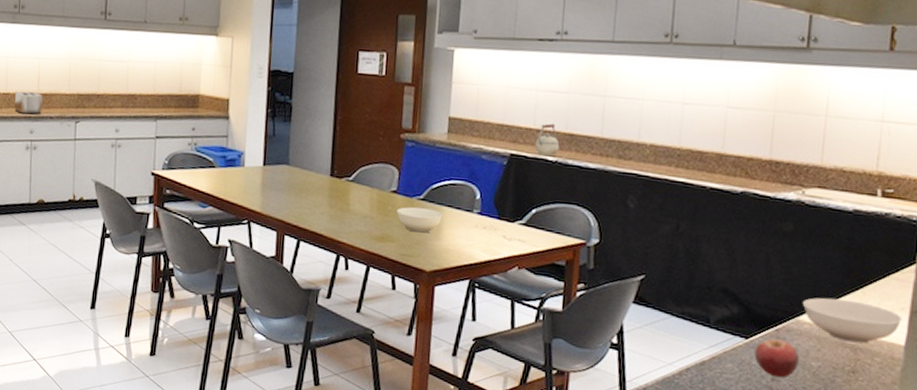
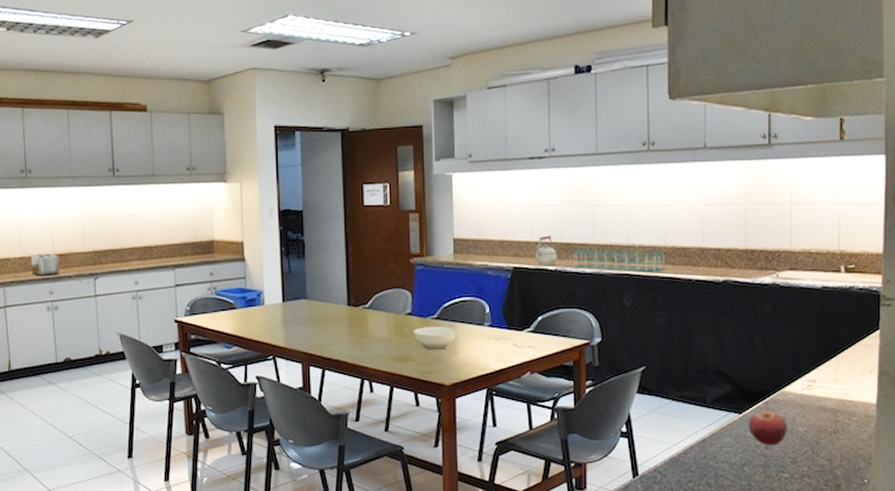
dish rack: none [576,143,679,176] -> present [573,250,666,273]
bowl: present [802,297,902,344] -> none [785,368,872,406]

